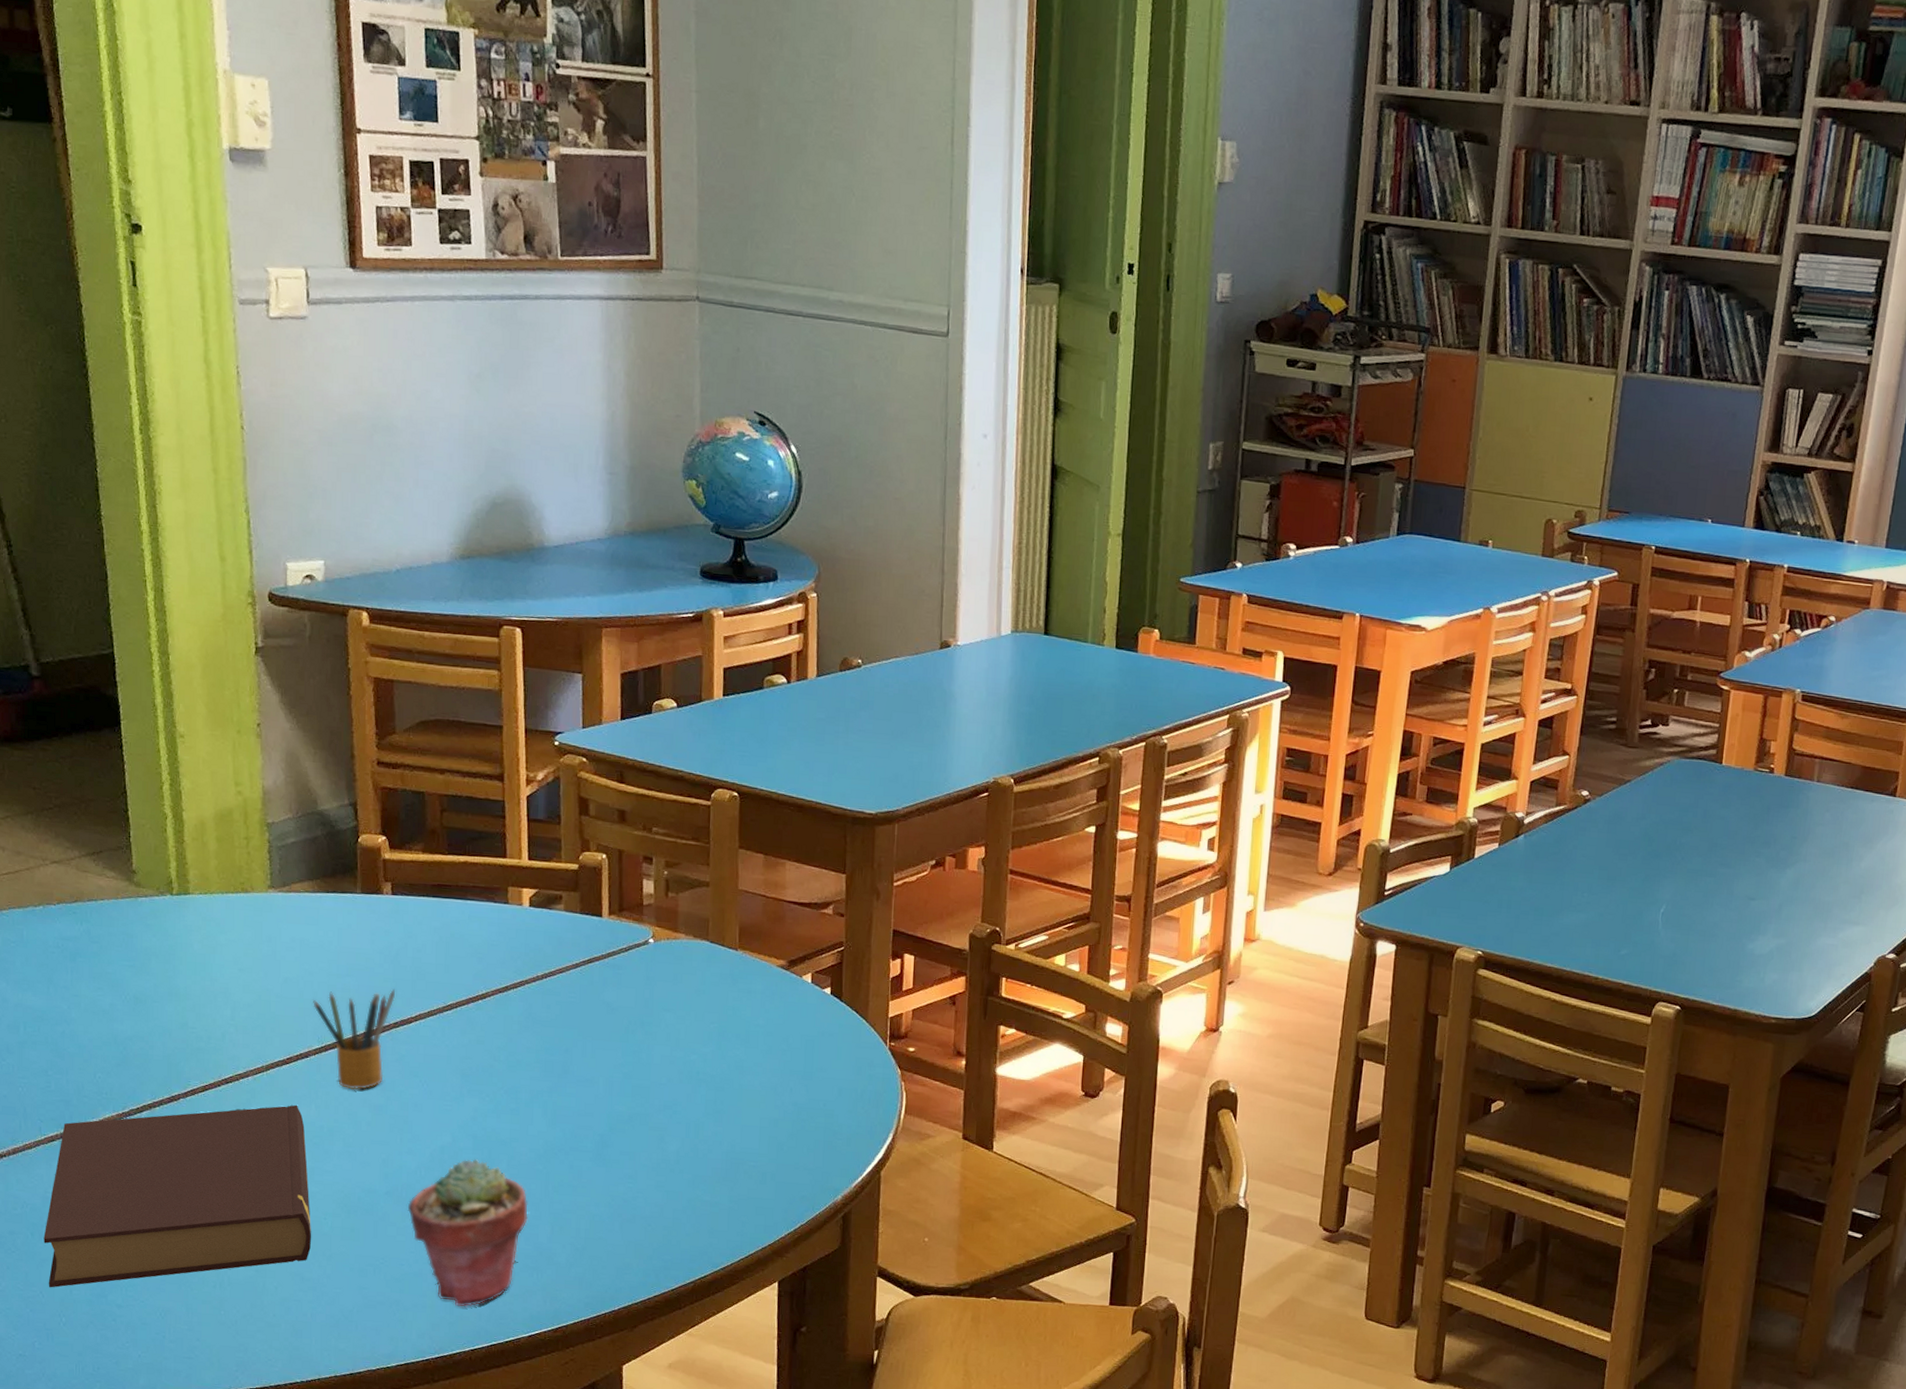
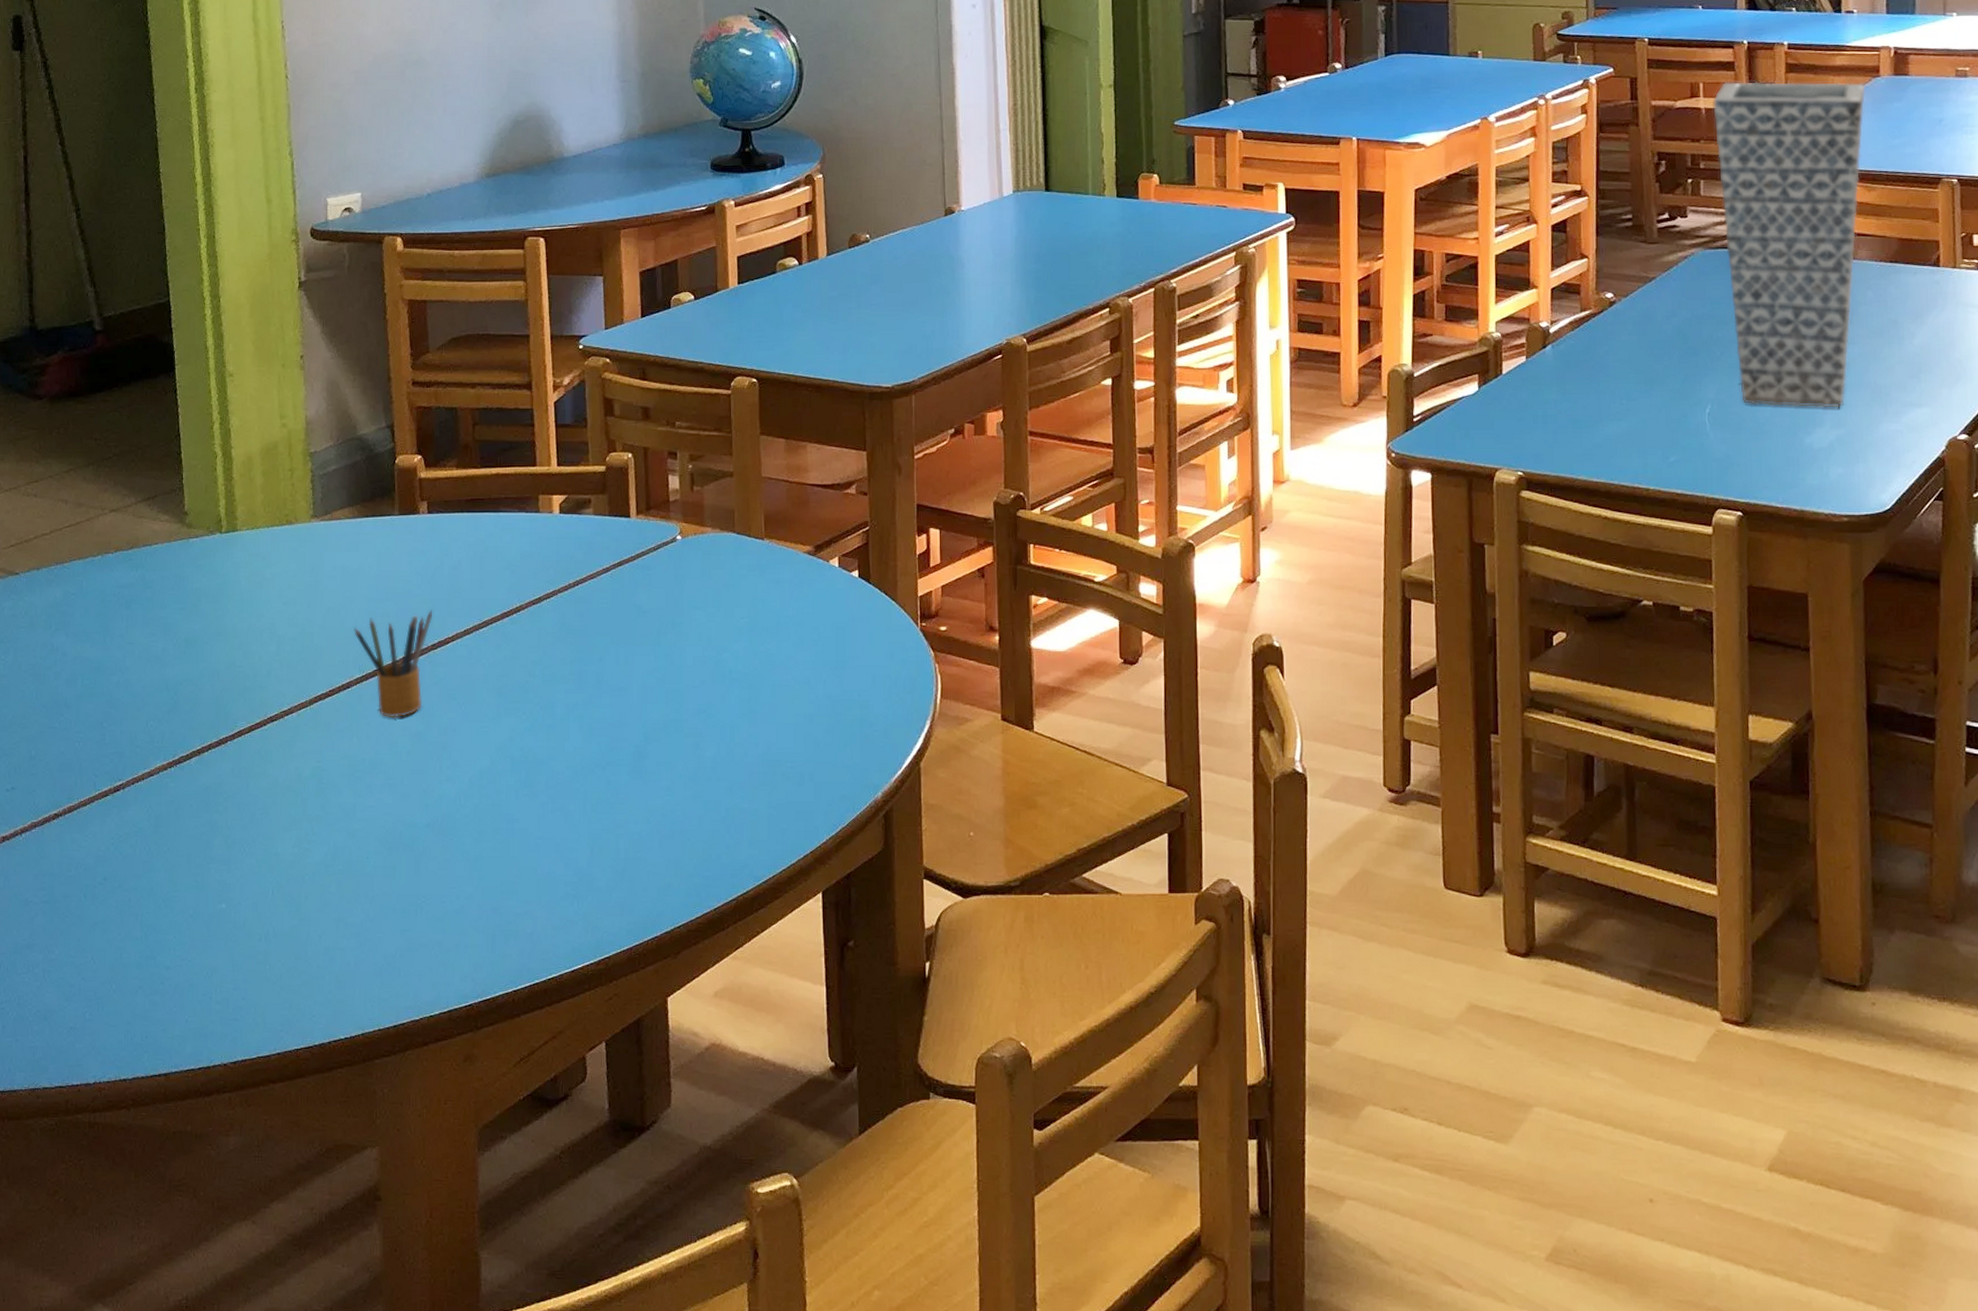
book: present [43,1104,312,1288] -> none [96,738,355,953]
potted succulent: present [407,1158,528,1307] -> none [448,781,567,944]
vase: none [1695,597,1854,919] -> present [1713,81,1866,408]

